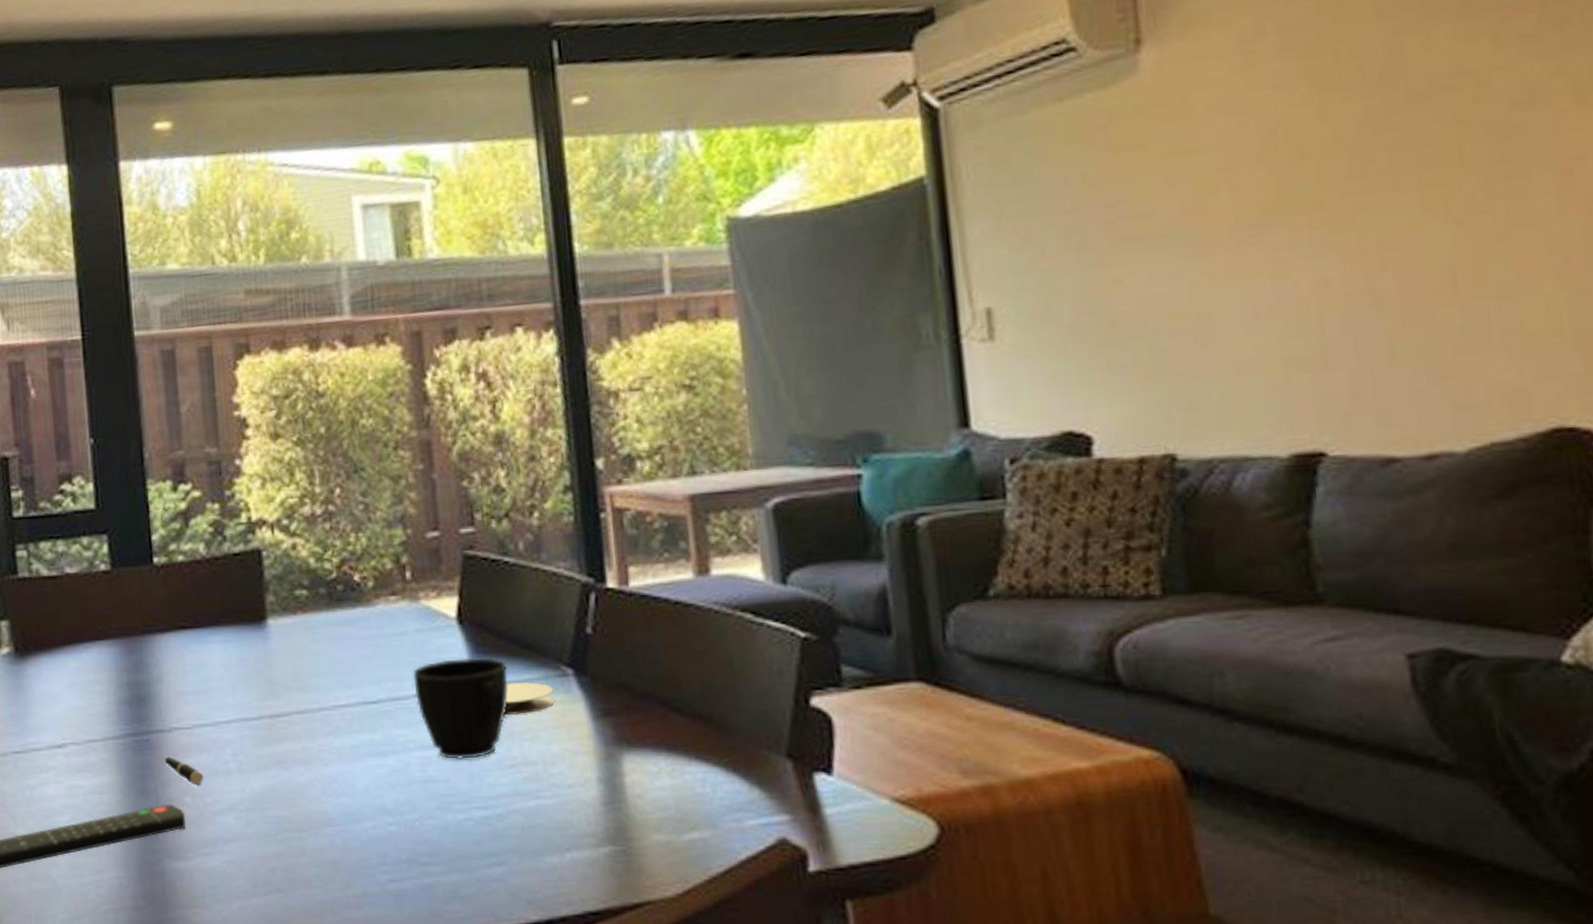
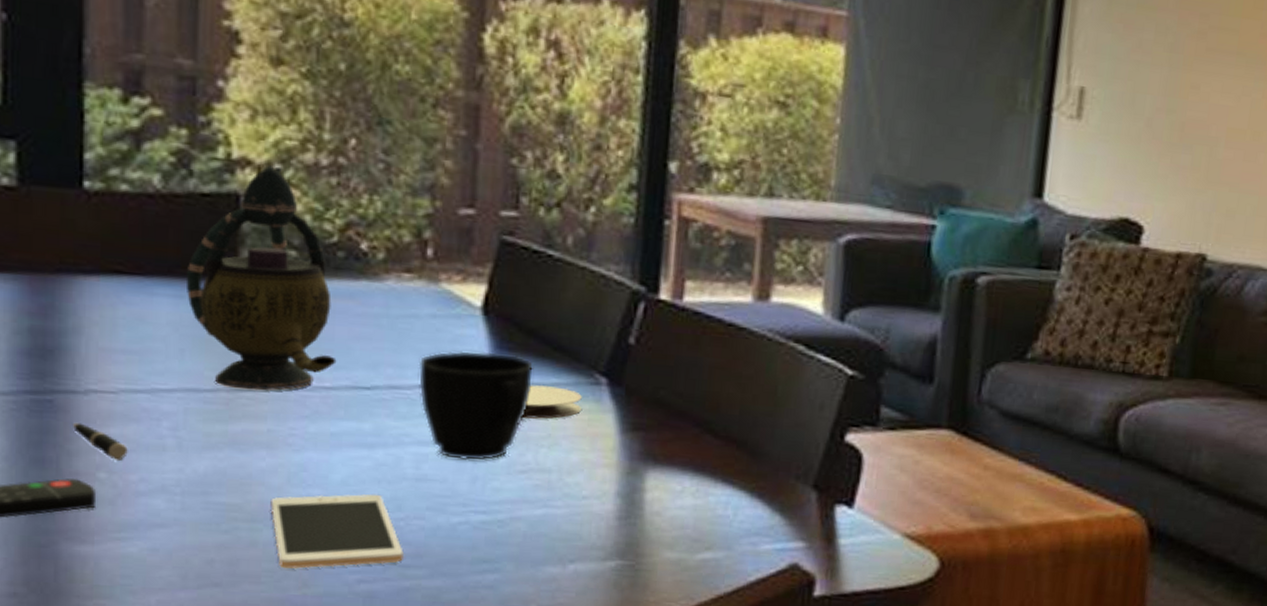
teapot: none [229,521,348,715] -> present [186,165,337,391]
cell phone: none [312,798,424,872] -> present [270,494,405,569]

